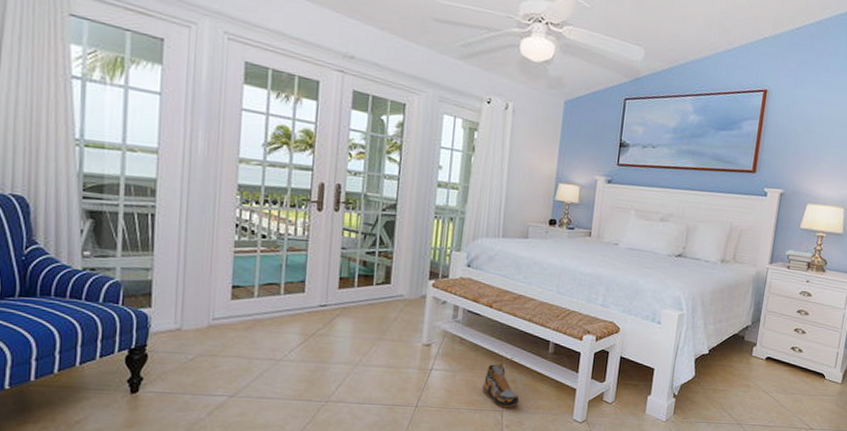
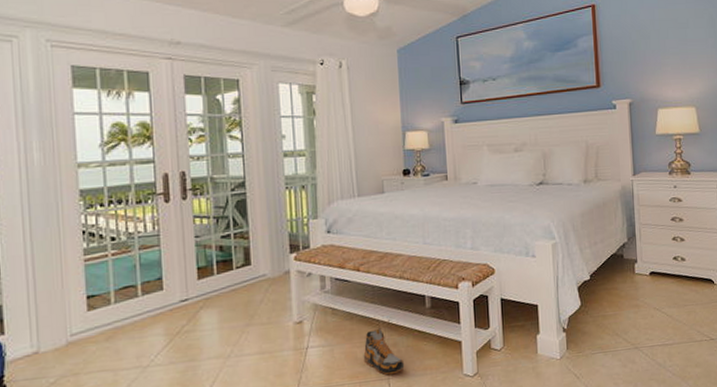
books: present [784,249,815,273] -> none [646,156,677,179]

